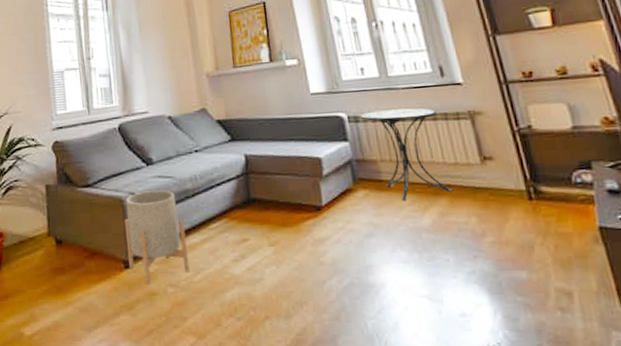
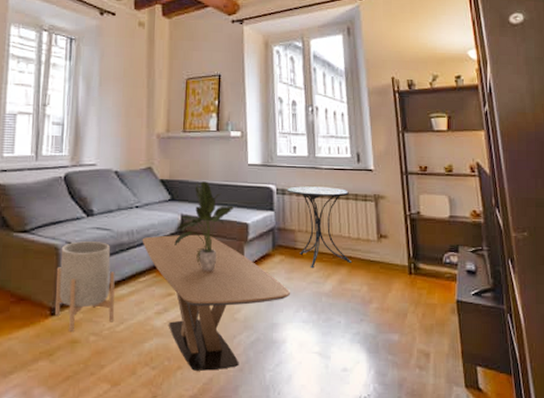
coffee table: none [206,174,383,321] -> present [142,234,291,371]
potted plant: none [241,117,302,213] -> present [174,181,234,271]

